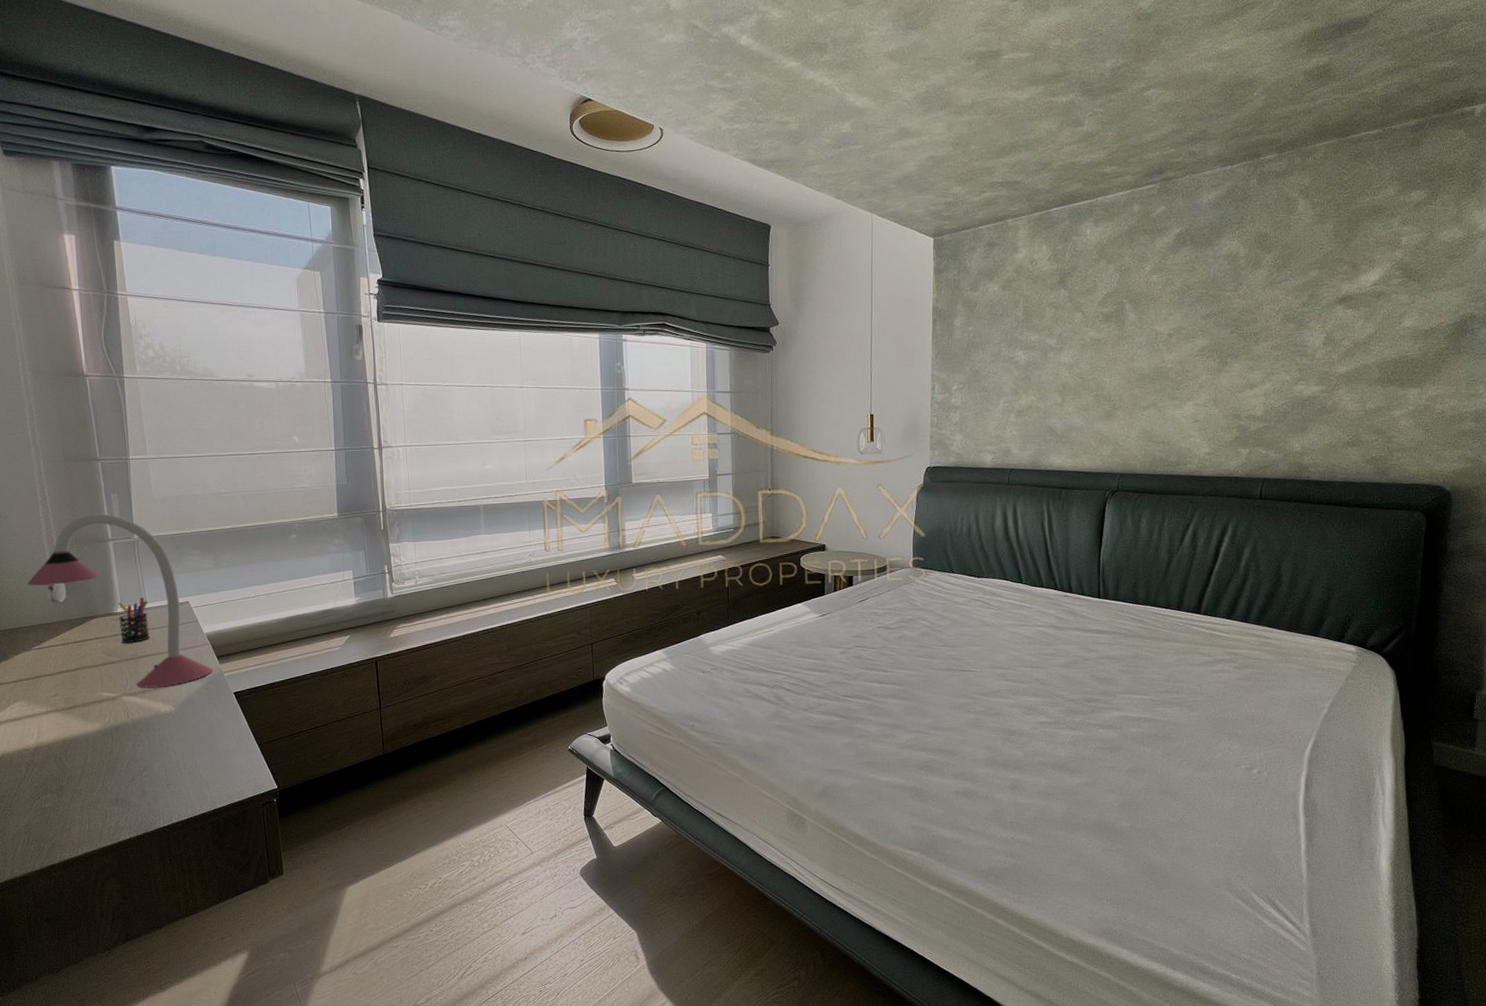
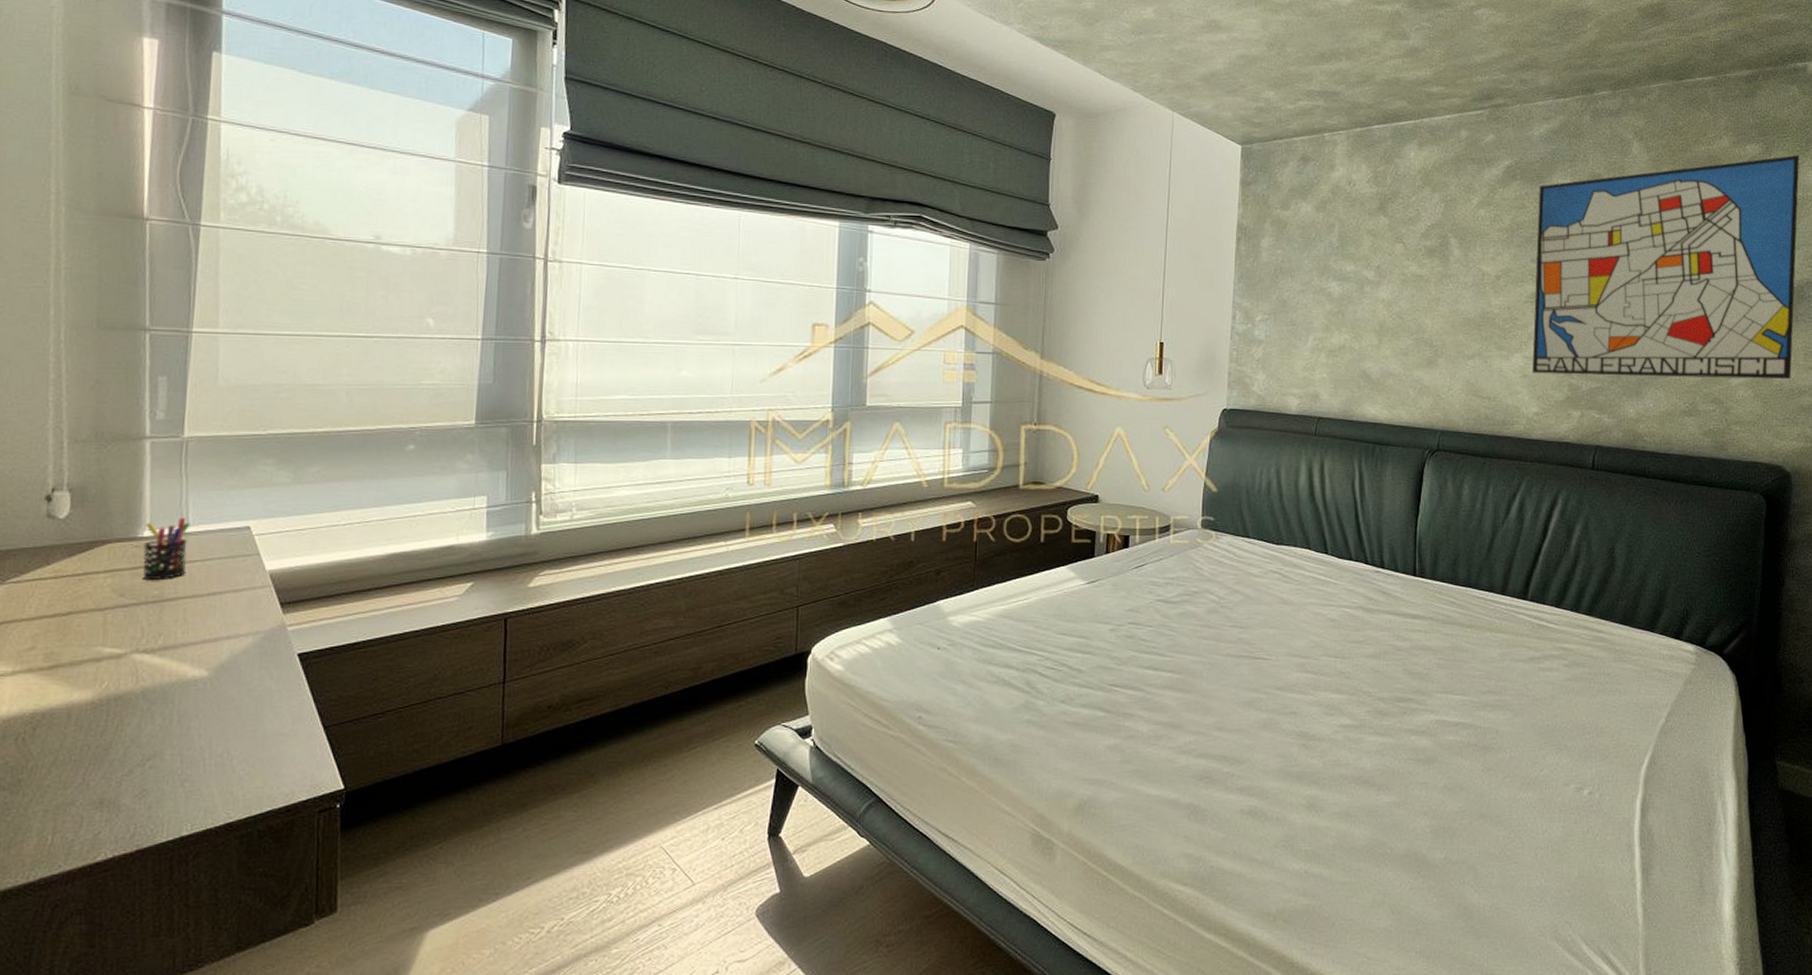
desk lamp: present [28,514,213,689] -> none [14,401,272,644]
wall art: none [1203,196,1466,419] -> present [1532,155,1800,380]

